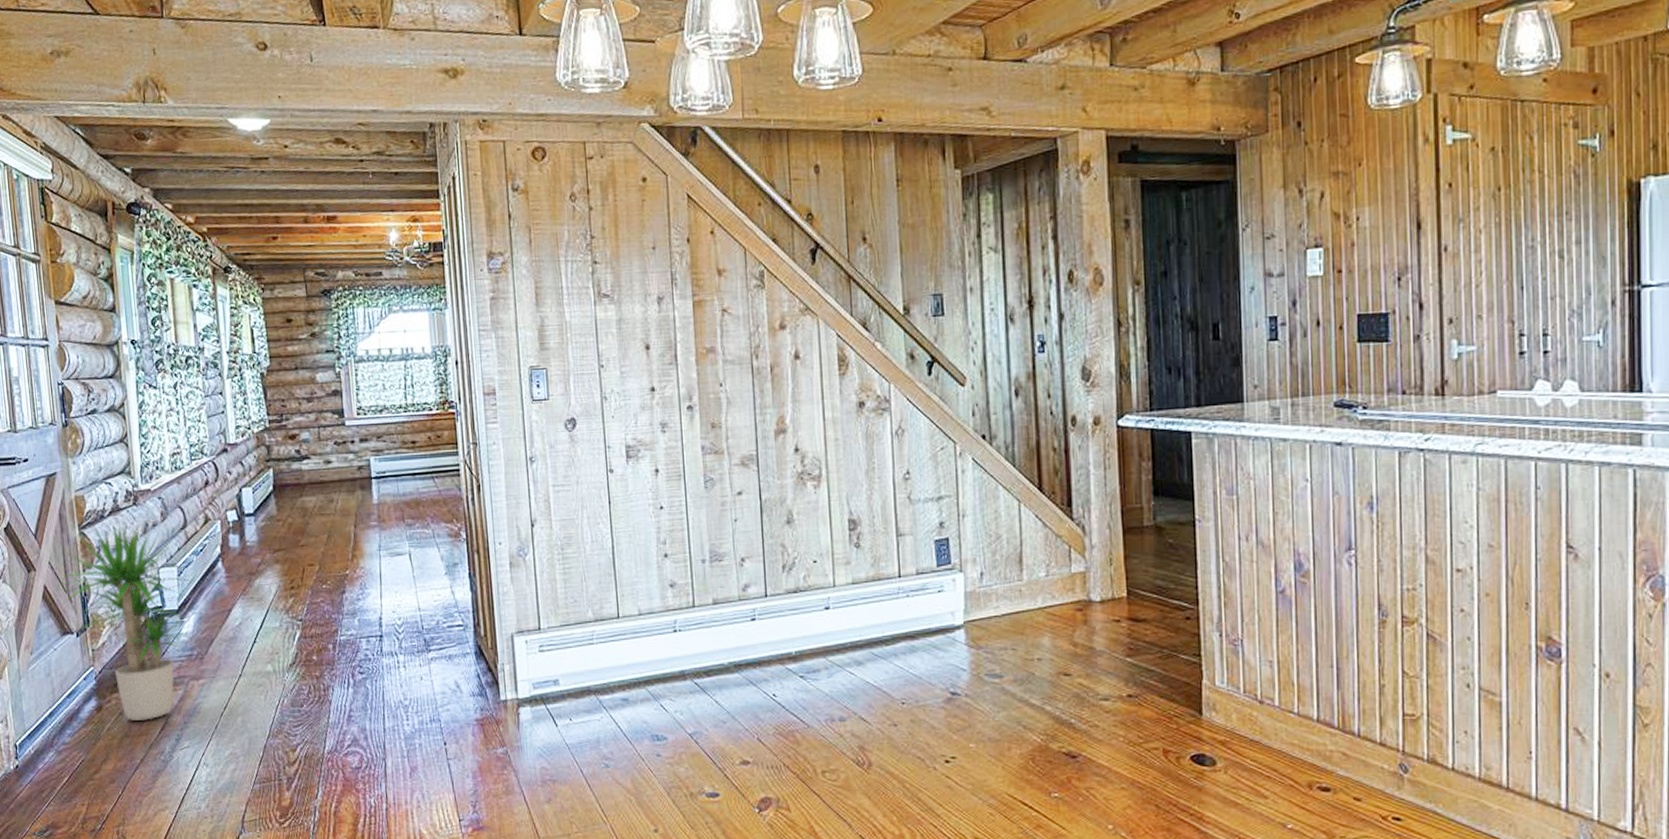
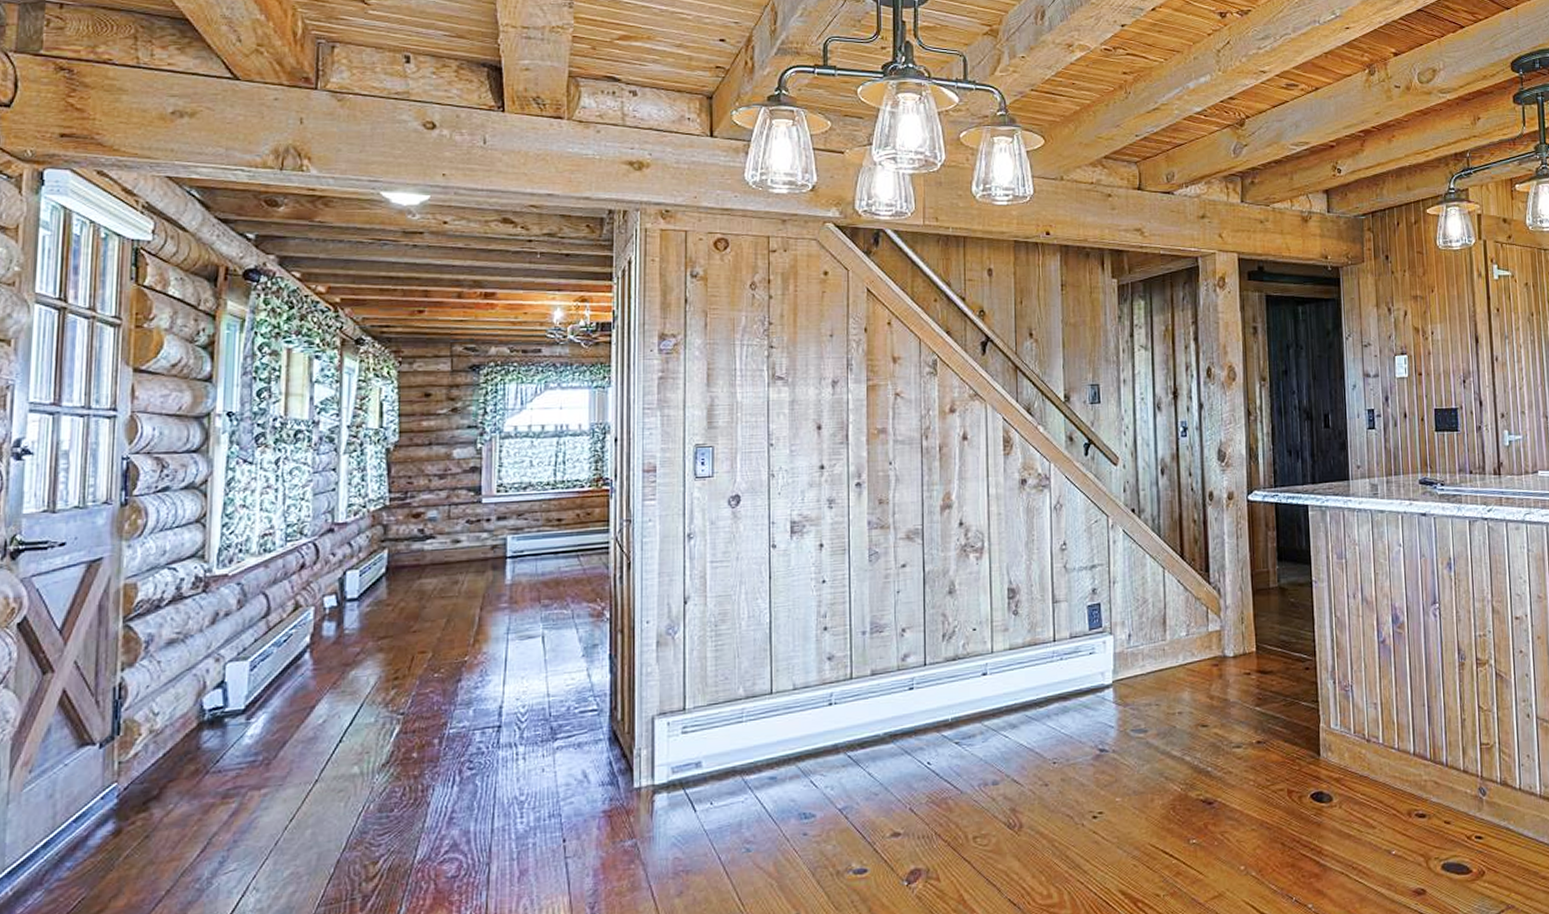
potted plant: present [53,524,194,721] -> none [76,615,269,844]

